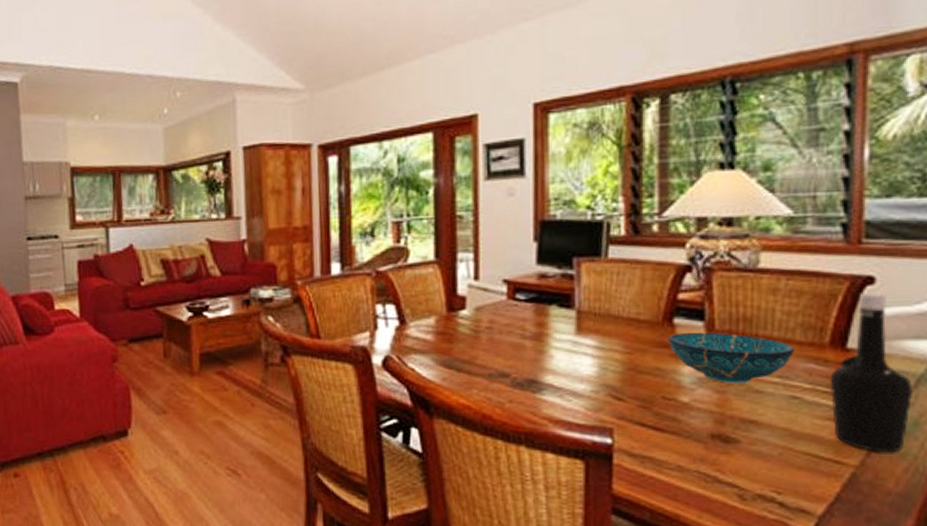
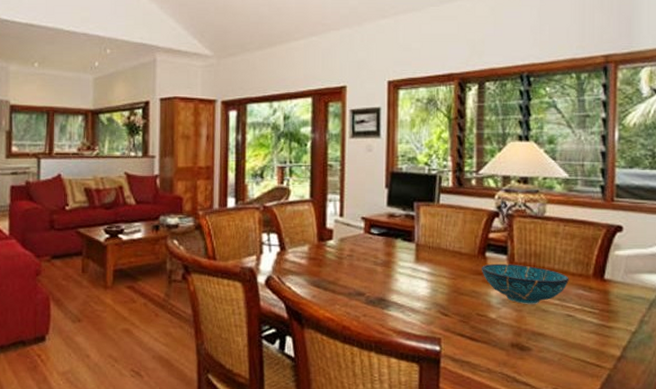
bottle: present [829,294,912,453] -> none [593,239,647,359]

